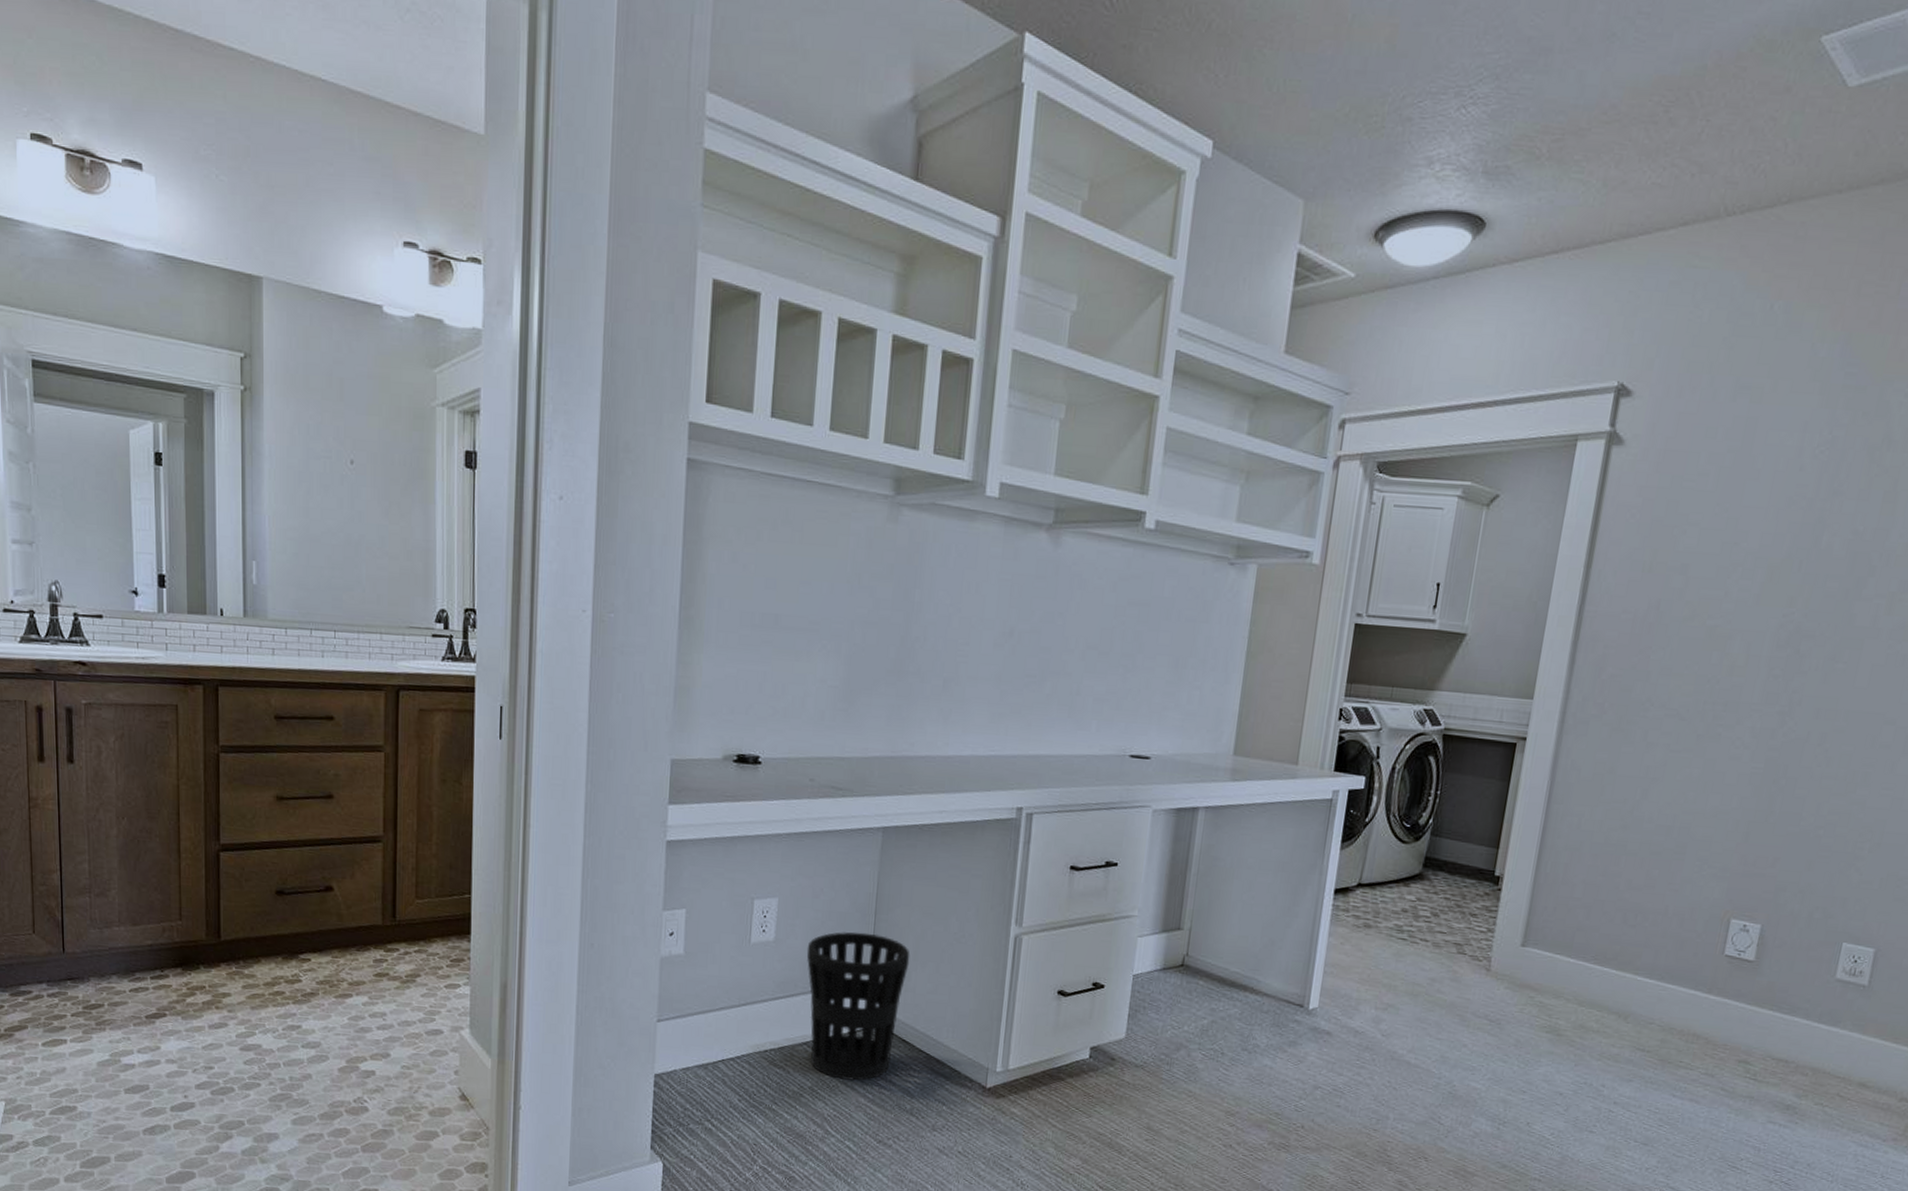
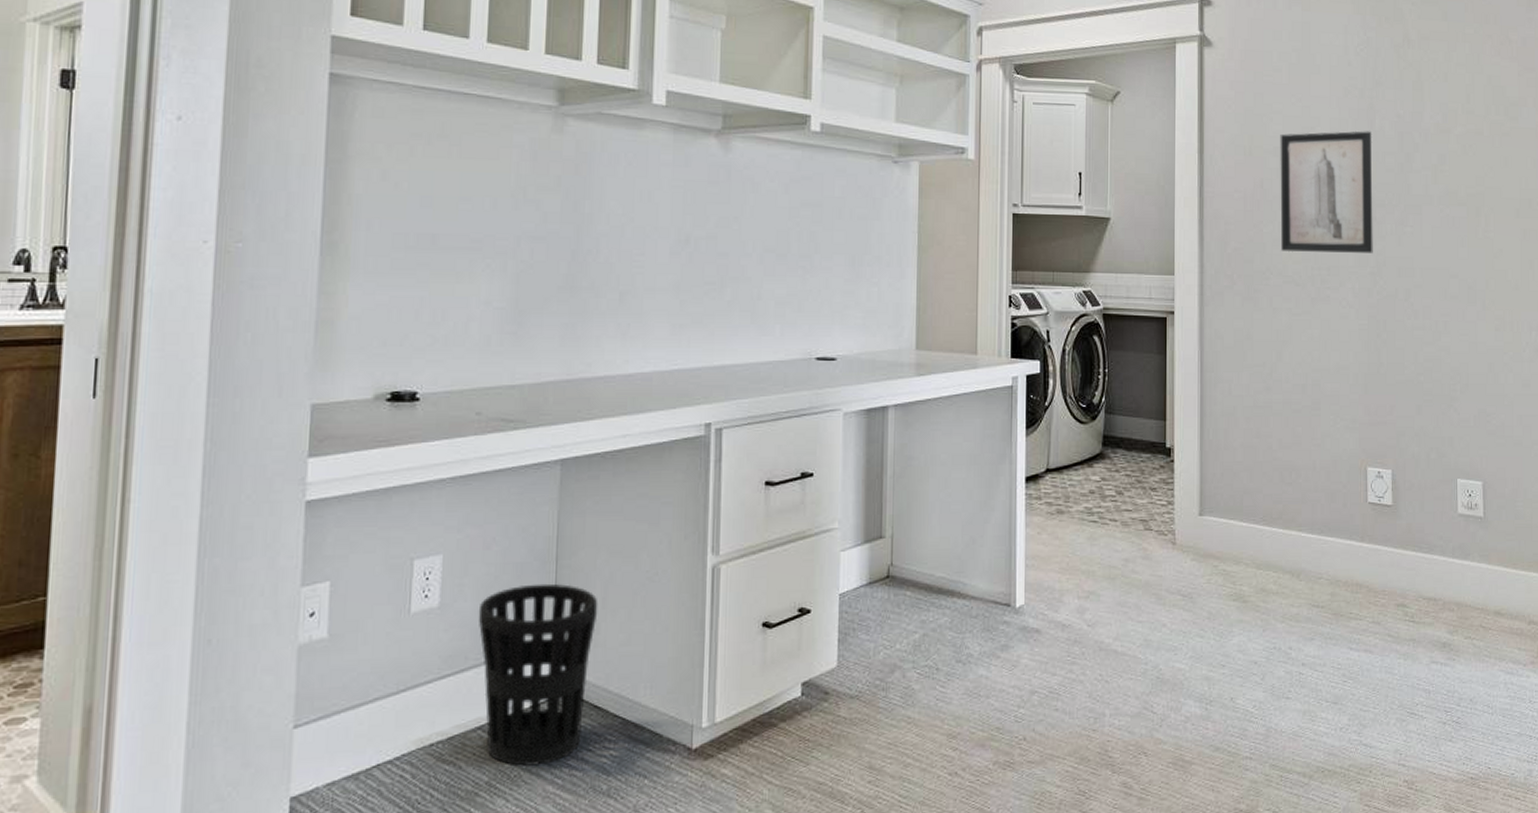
wall art: none [1669,548,1815,690] -> present [1280,130,1373,253]

